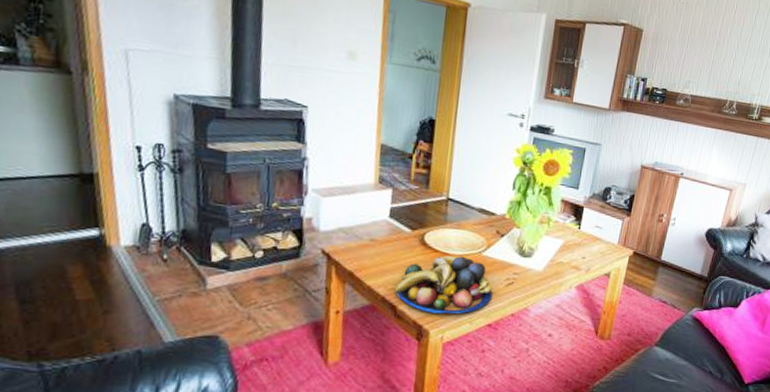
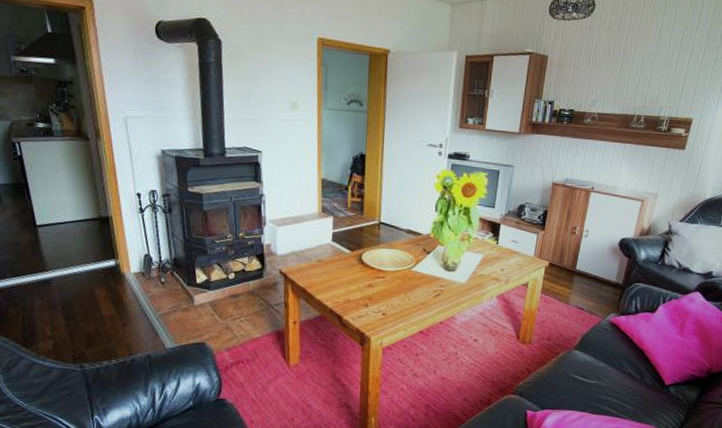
fruit bowl: present [394,255,493,314] -> none [340,271,423,323]

